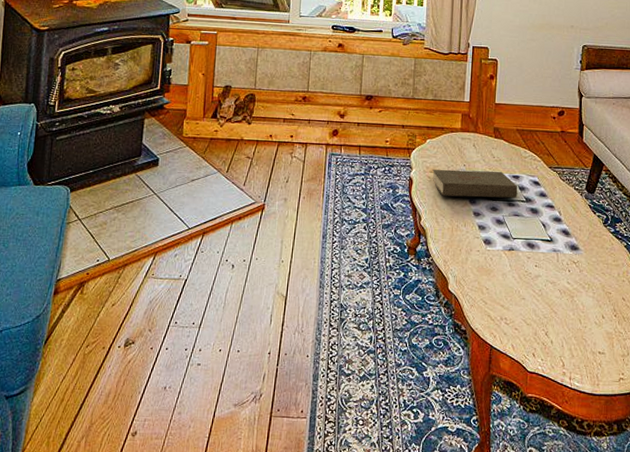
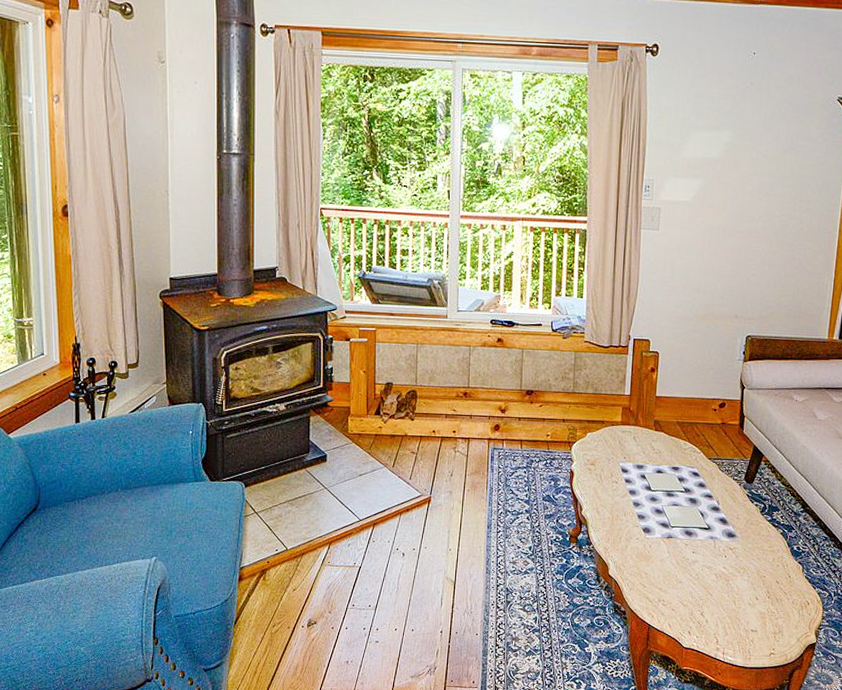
book: present [432,169,518,199] -> none [593,461,677,489]

